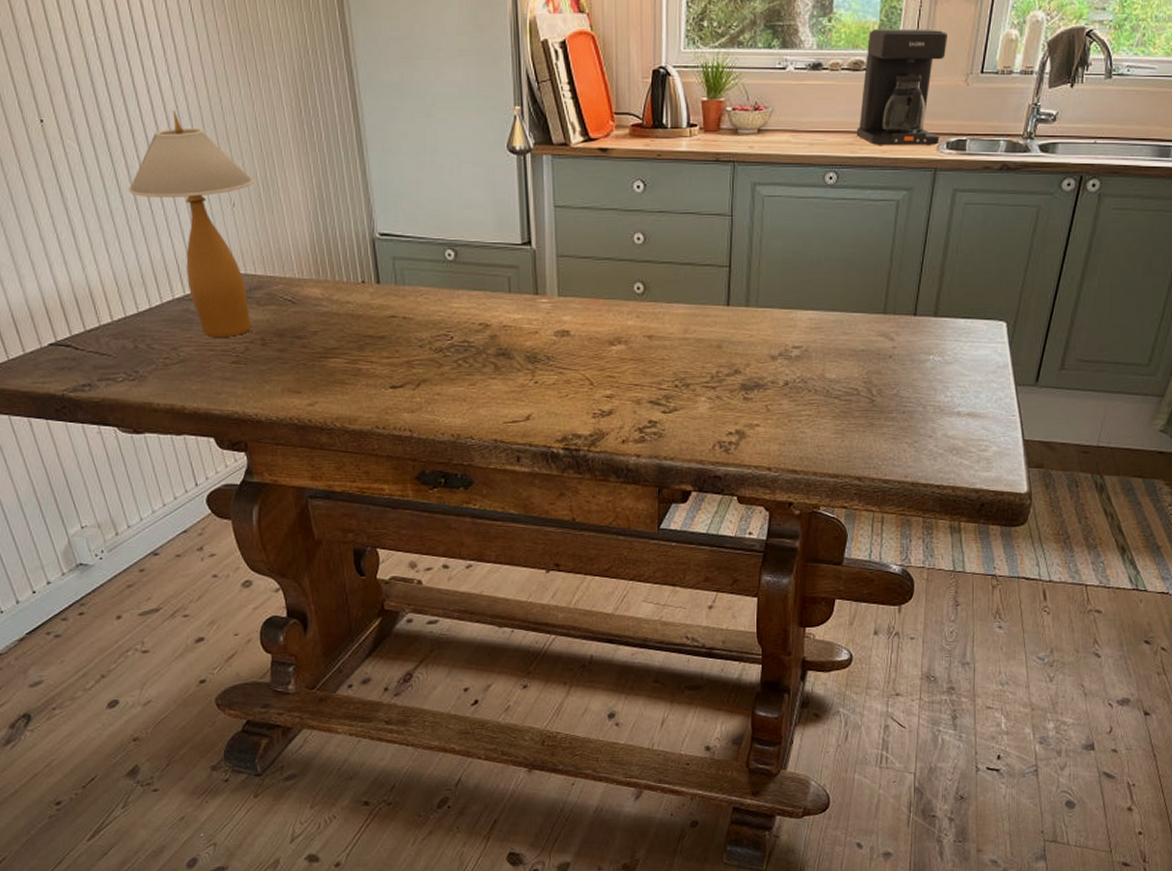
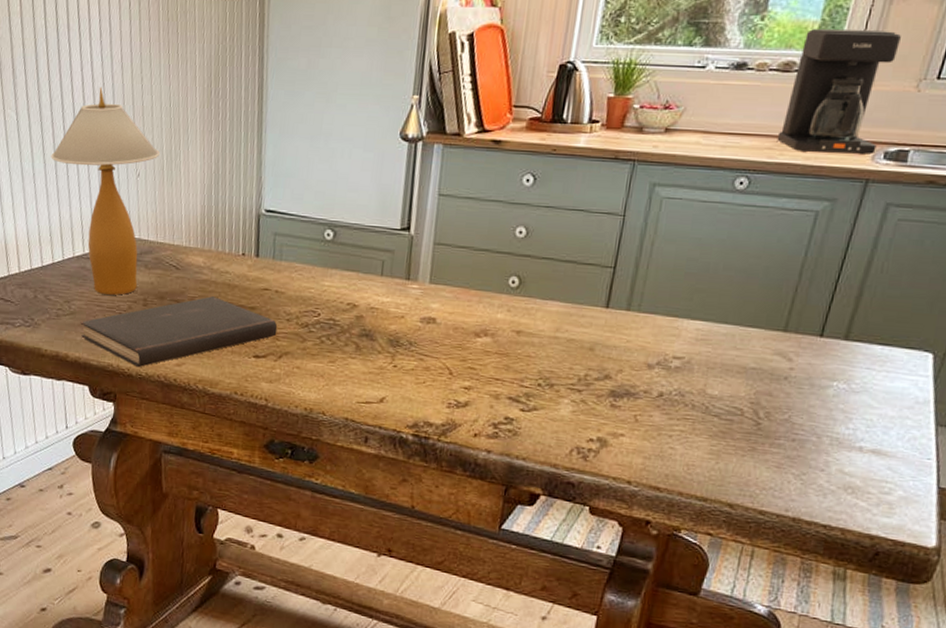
hardcover book: none [193,329,411,412] -> present [80,296,278,368]

